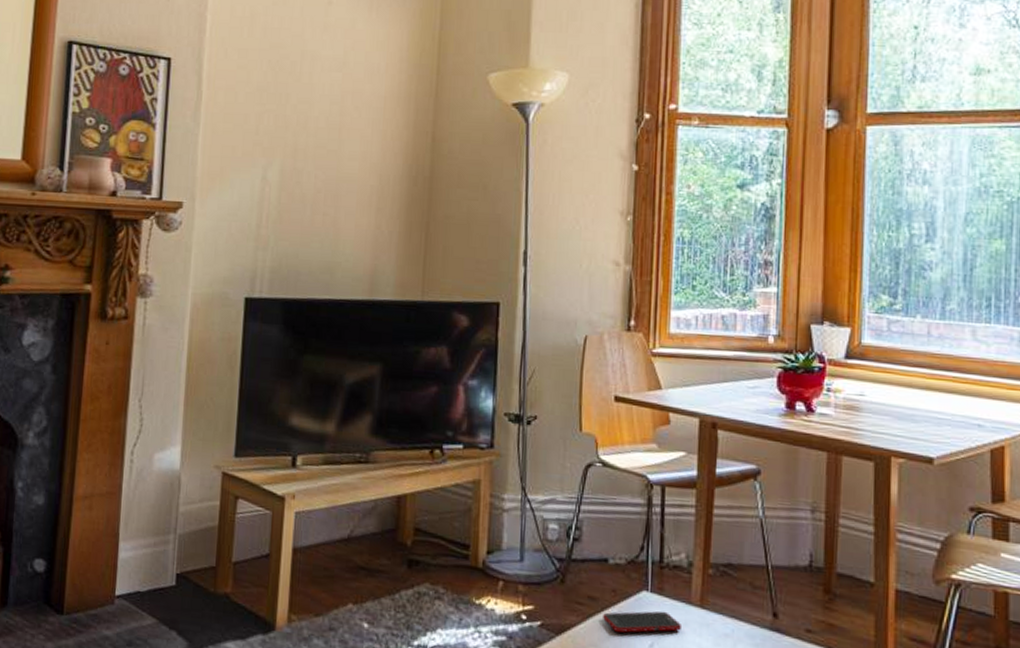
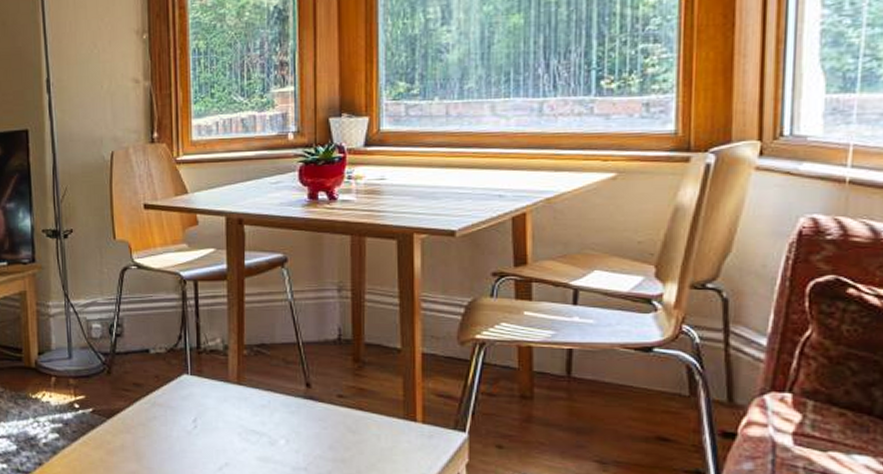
cell phone: present [603,611,681,633] -> none [148,390,221,413]

